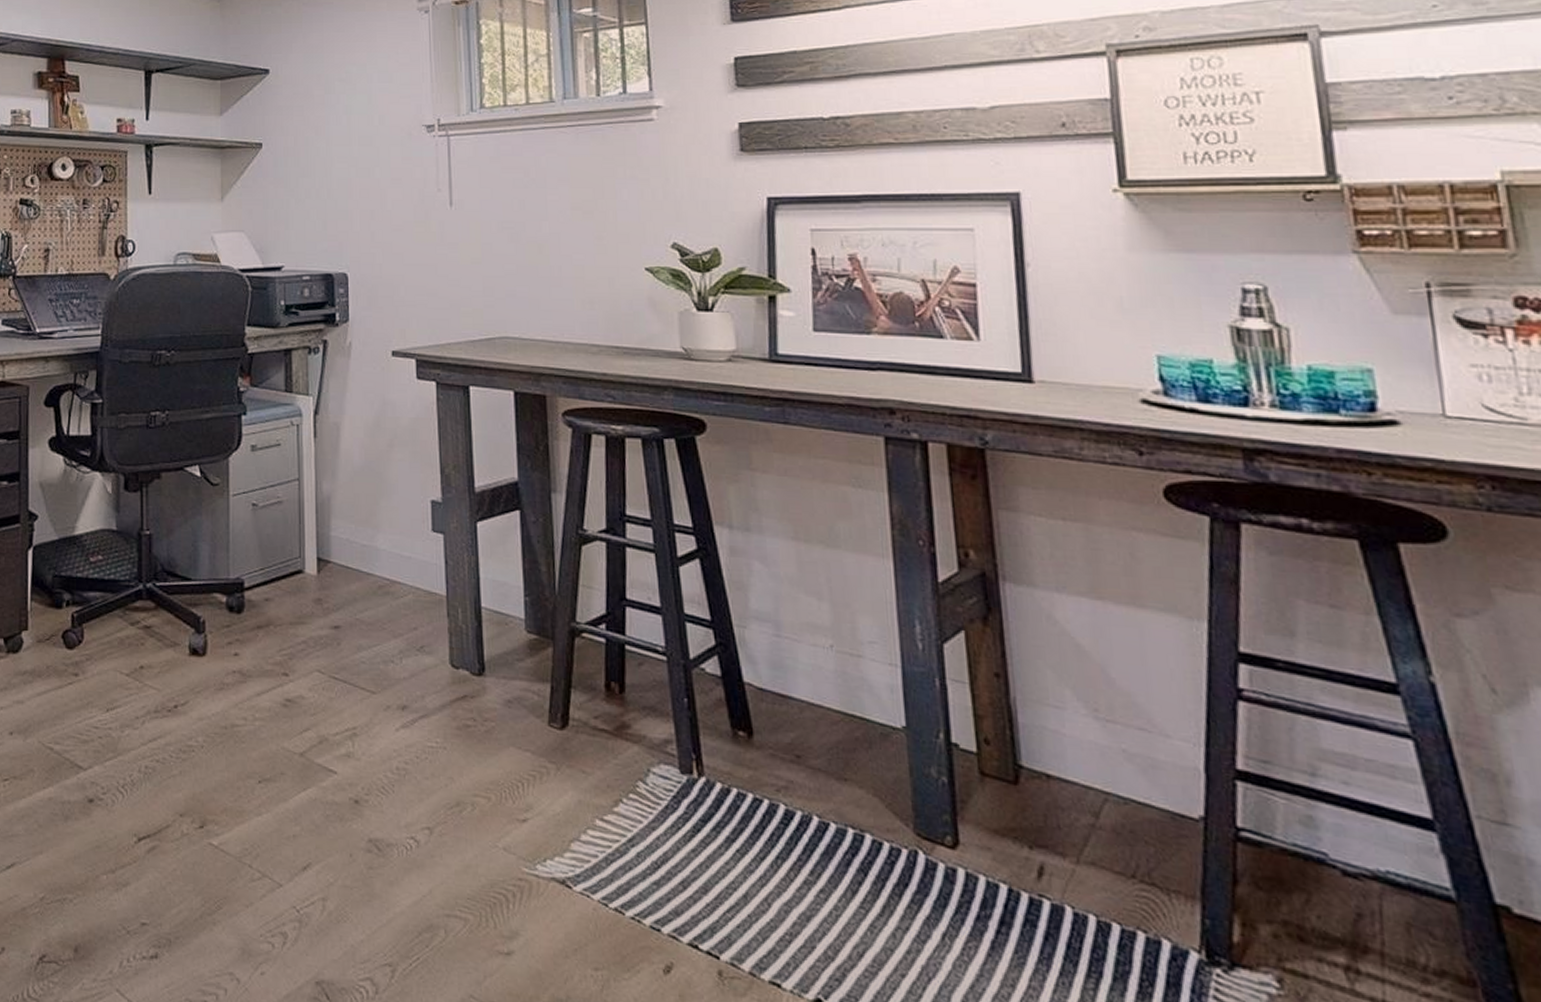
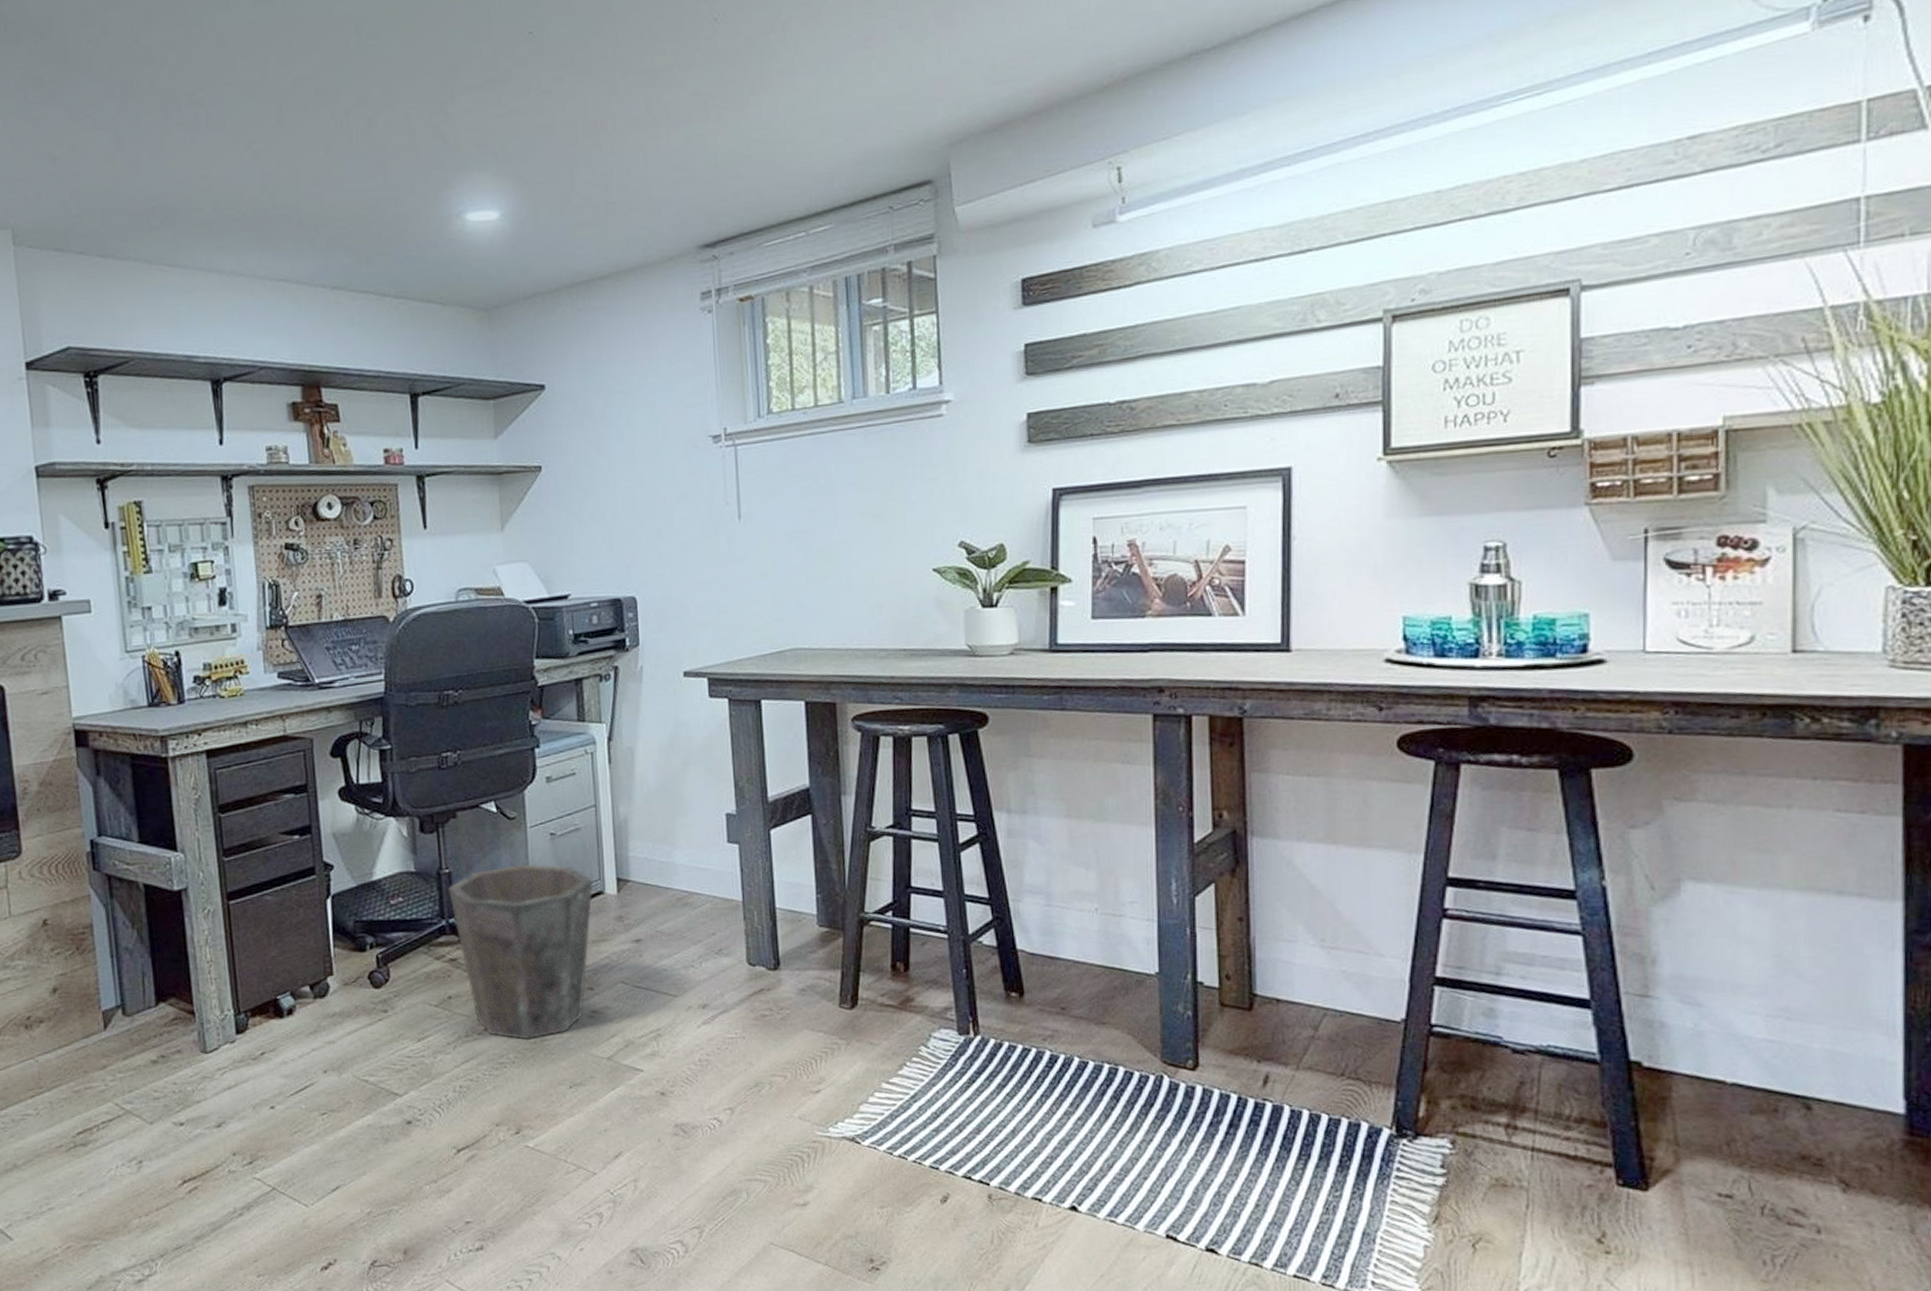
waste bin: none [148,533,293,723] -> present [448,864,593,1040]

